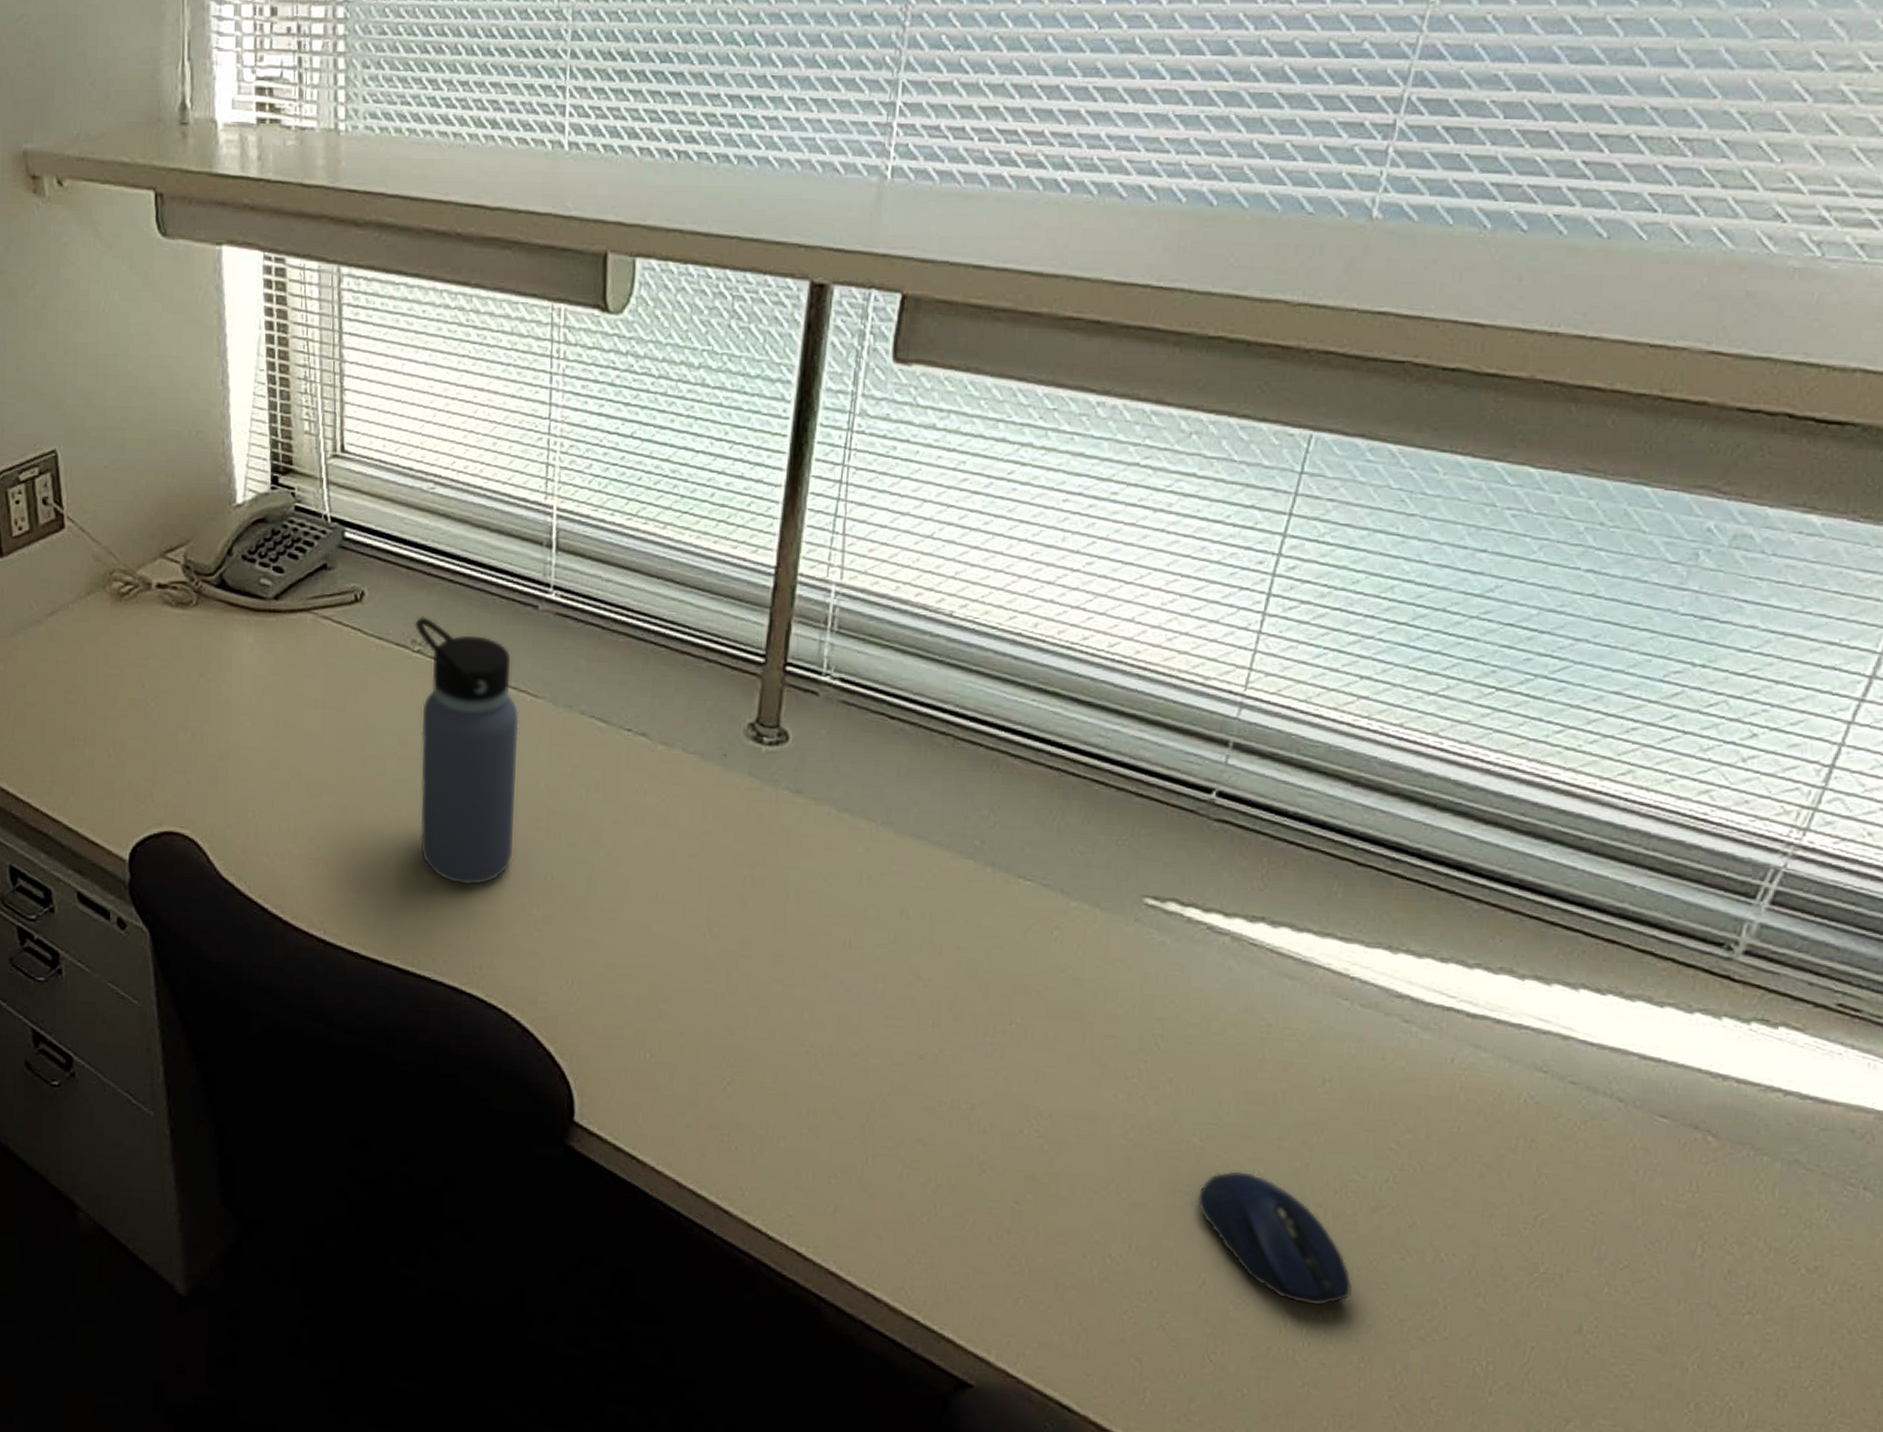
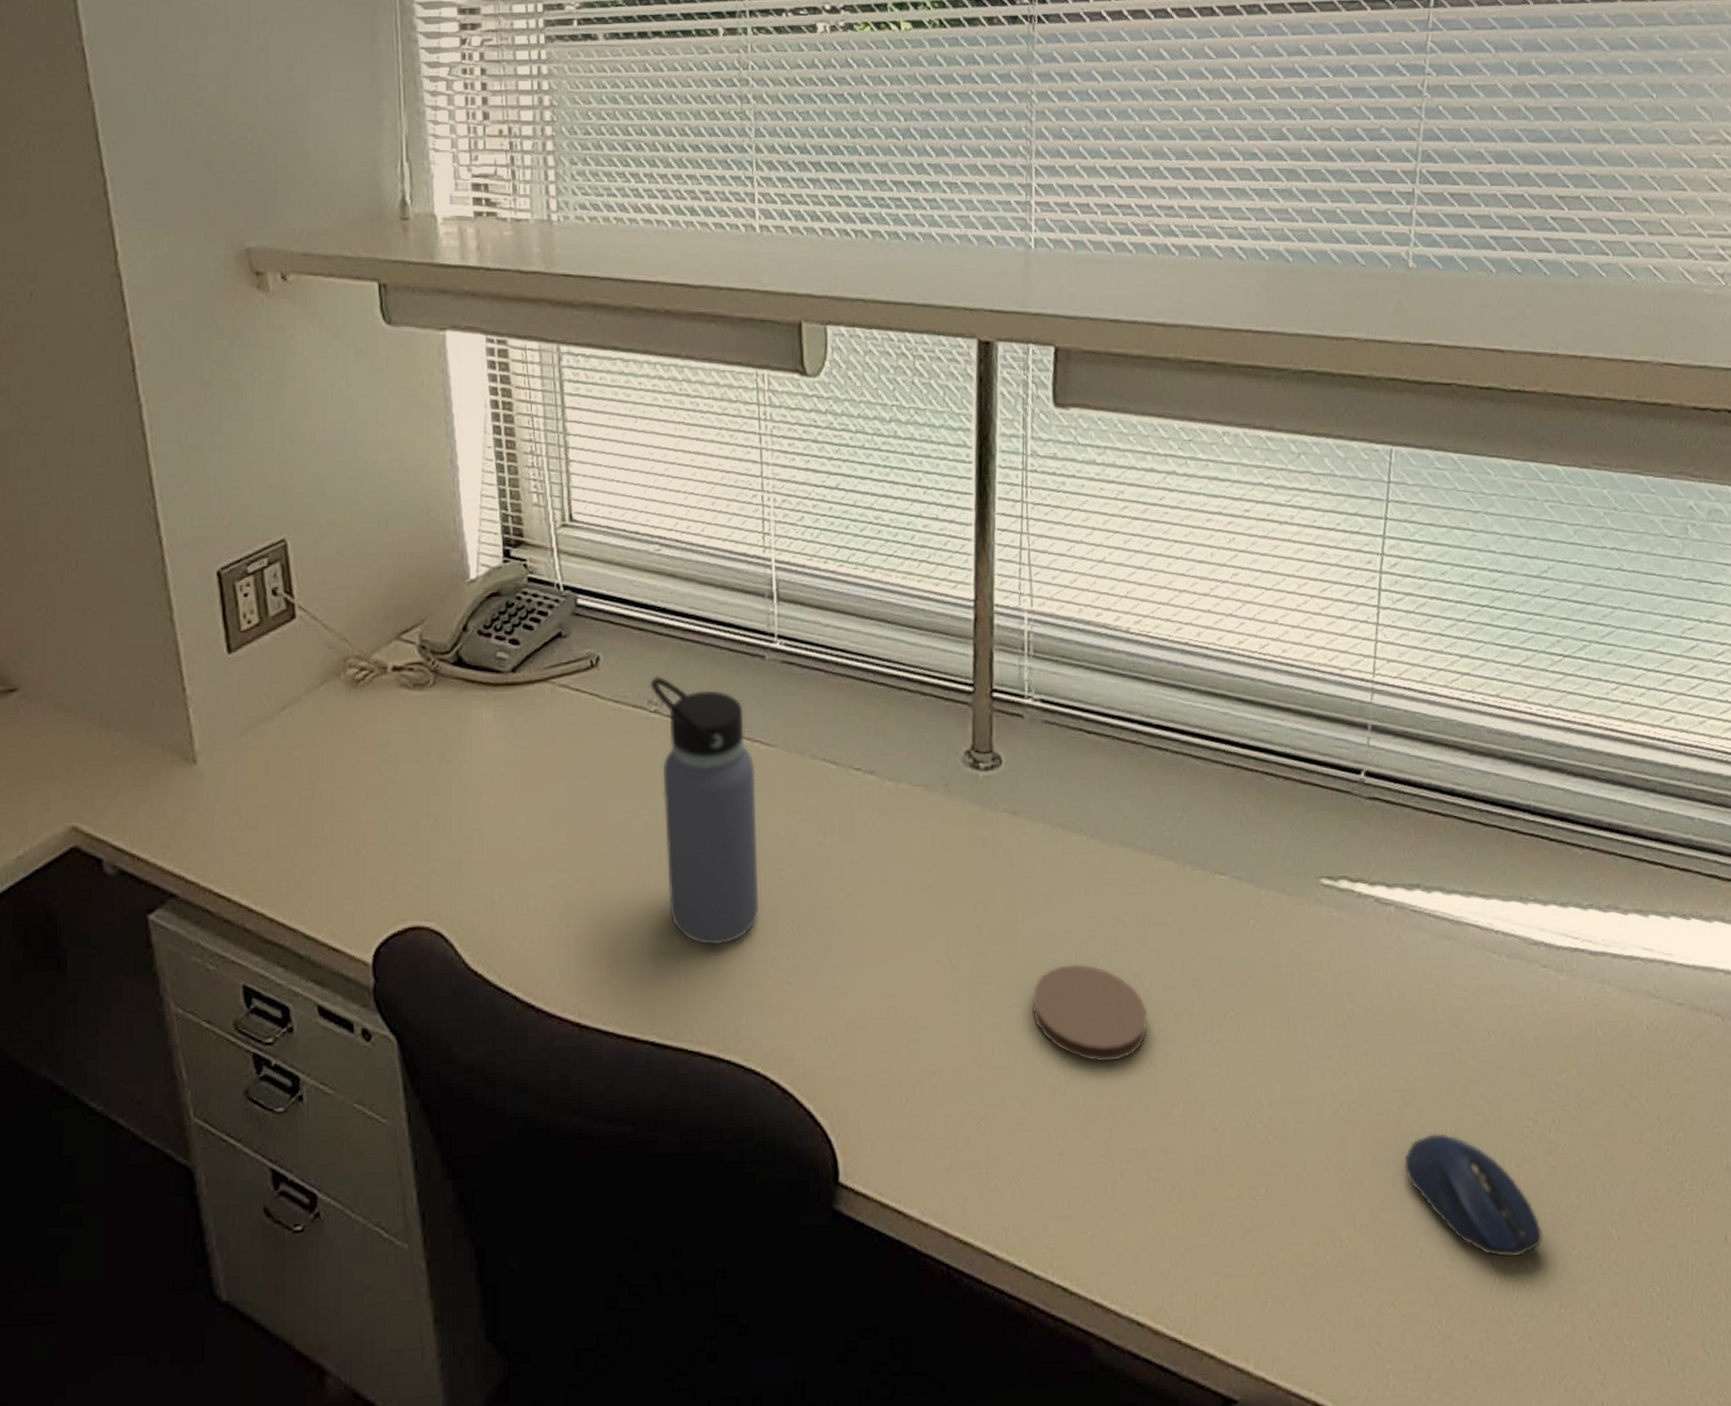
coaster: none [793,949,923,1050] -> present [1031,964,1148,1062]

